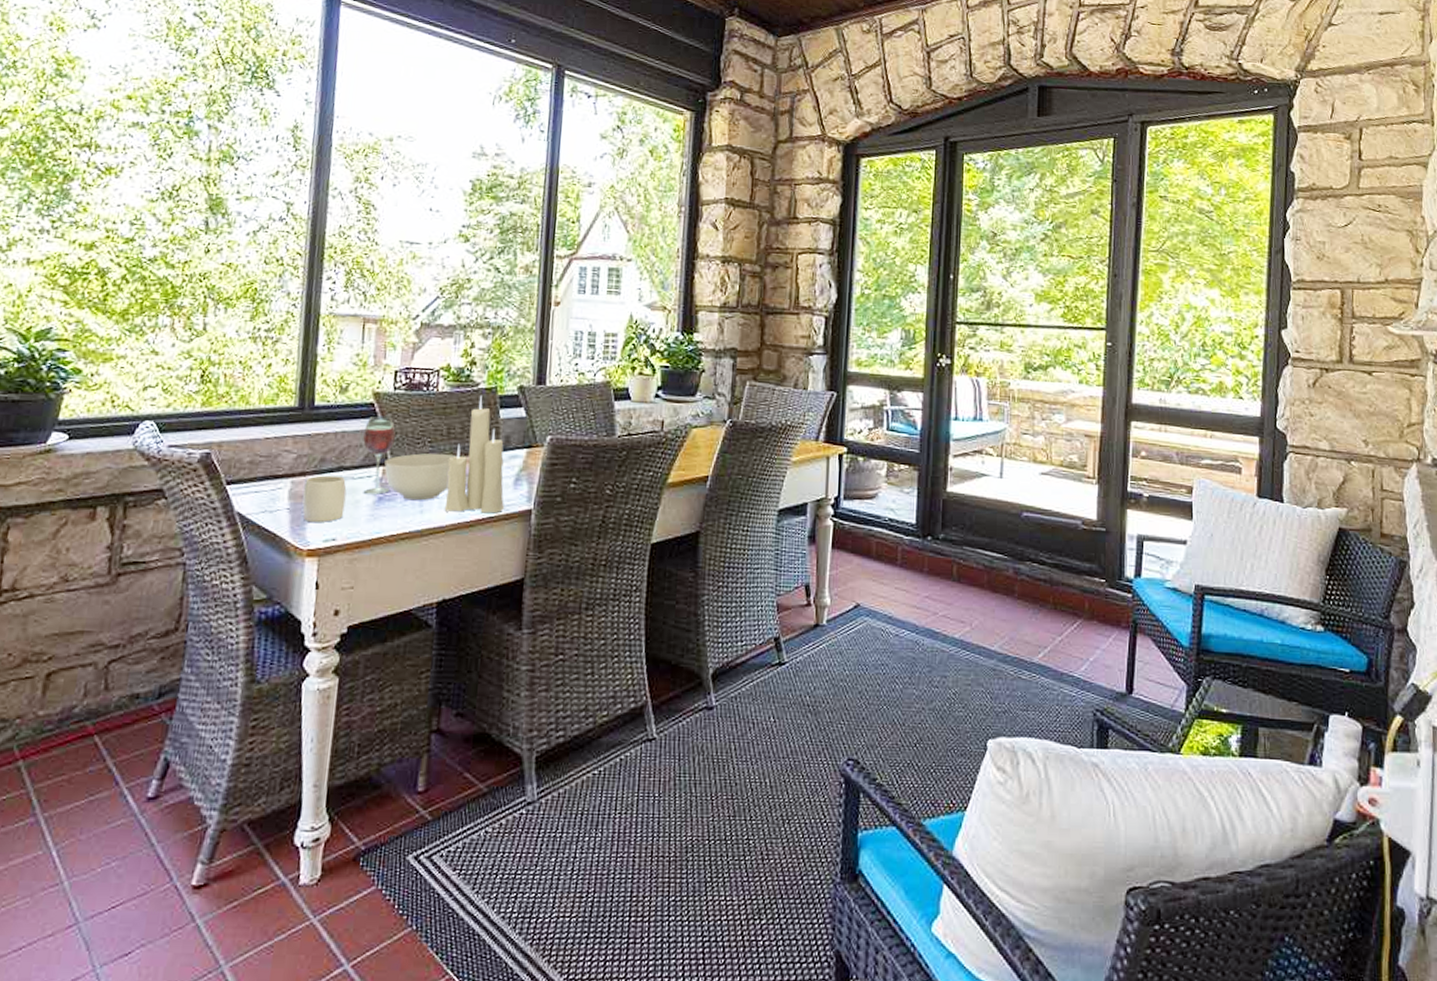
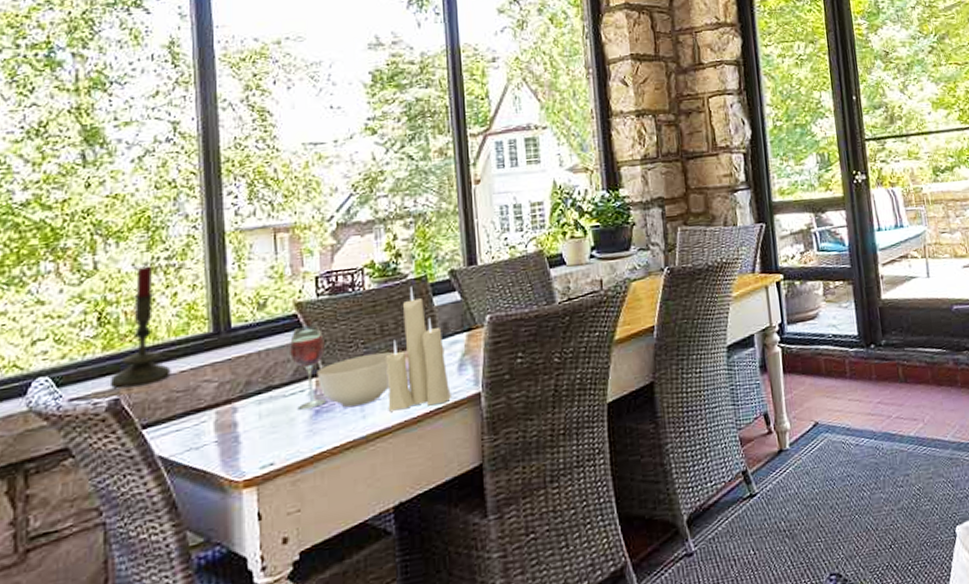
candle: none [205,332,258,446] -> present [111,263,171,389]
mug: present [302,475,347,522] -> none [230,396,279,451]

